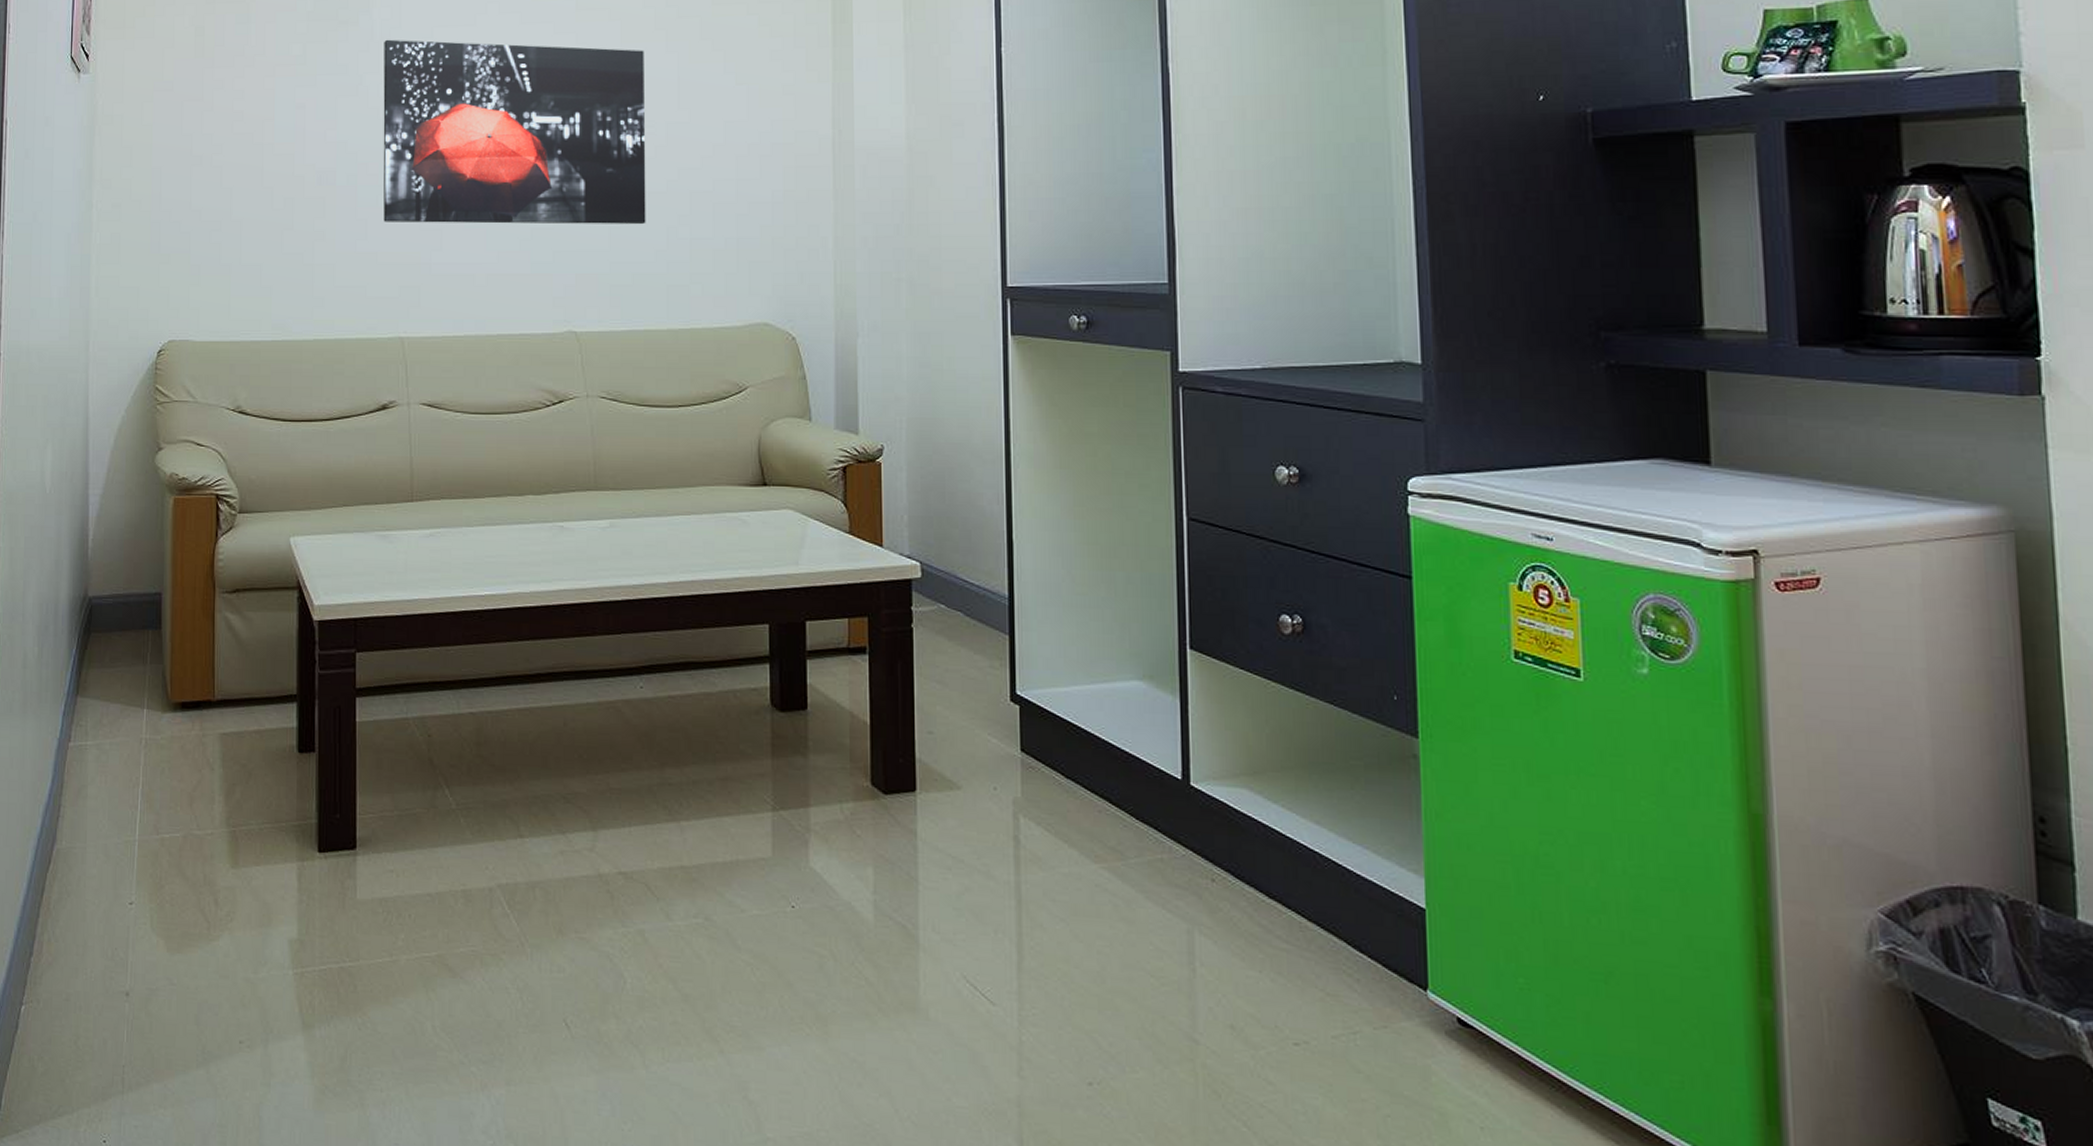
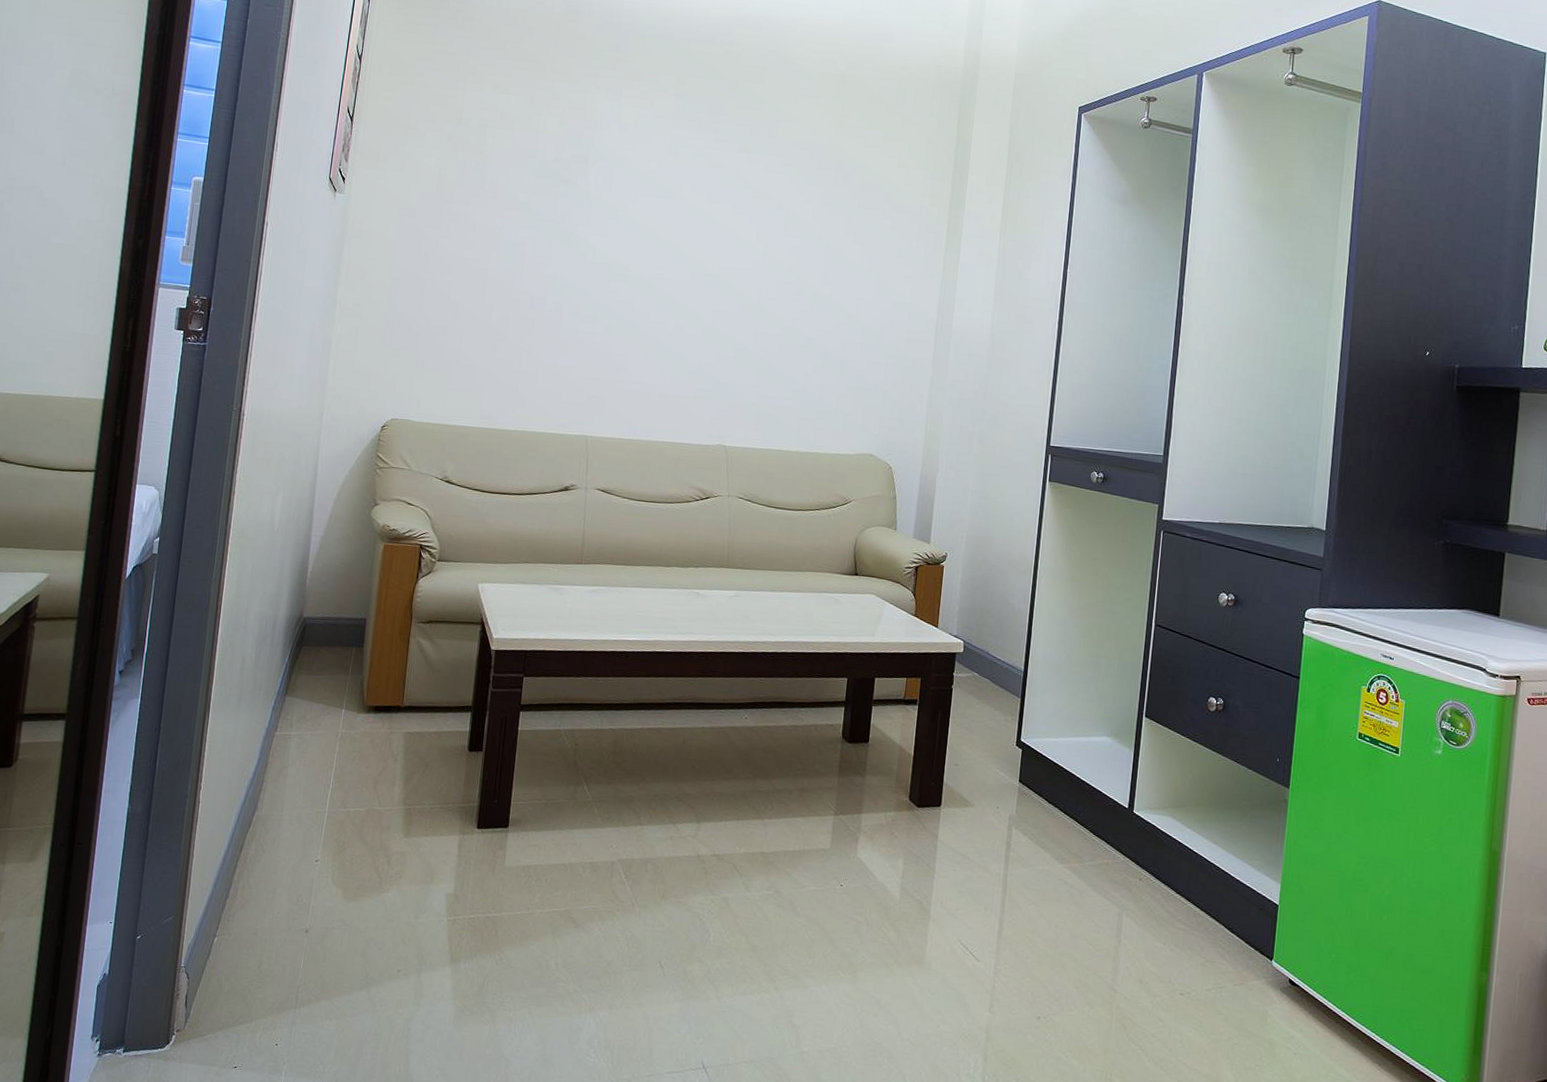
wall art: present [383,39,646,224] -> none [581,199,802,369]

